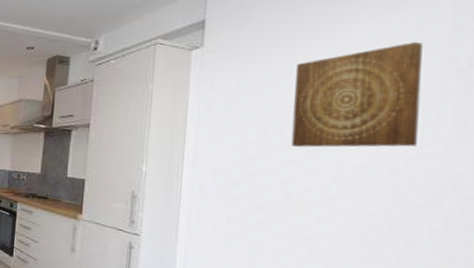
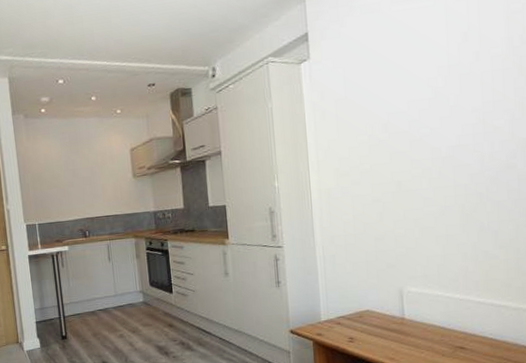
wall art: present [291,42,423,148] -> none [389,28,491,139]

